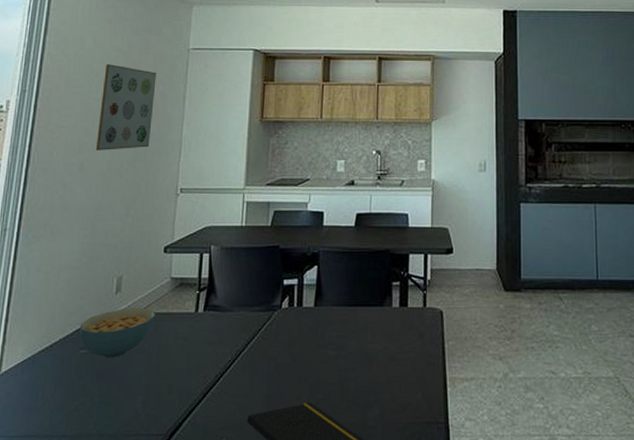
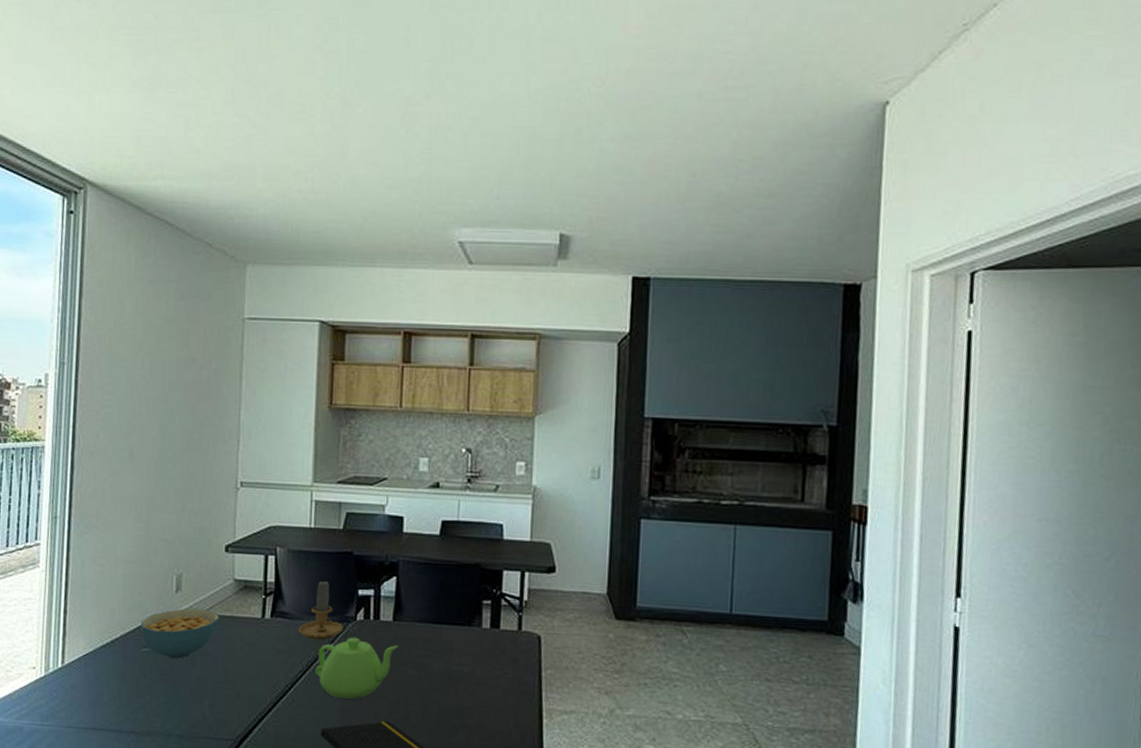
wall art: present [95,64,157,150] -> none [145,335,208,435]
candle: none [229,272,270,329] -> present [299,579,344,640]
teapot: none [243,324,320,384] -> present [315,637,399,699]

